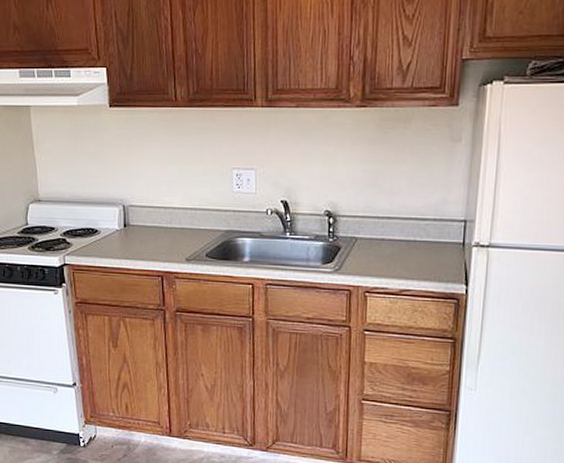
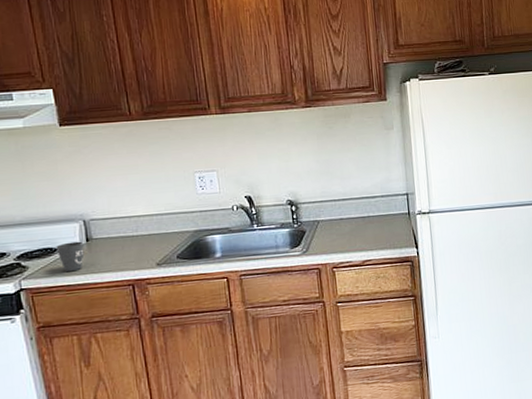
mug: none [97,225,121,255] -> present [56,241,84,272]

